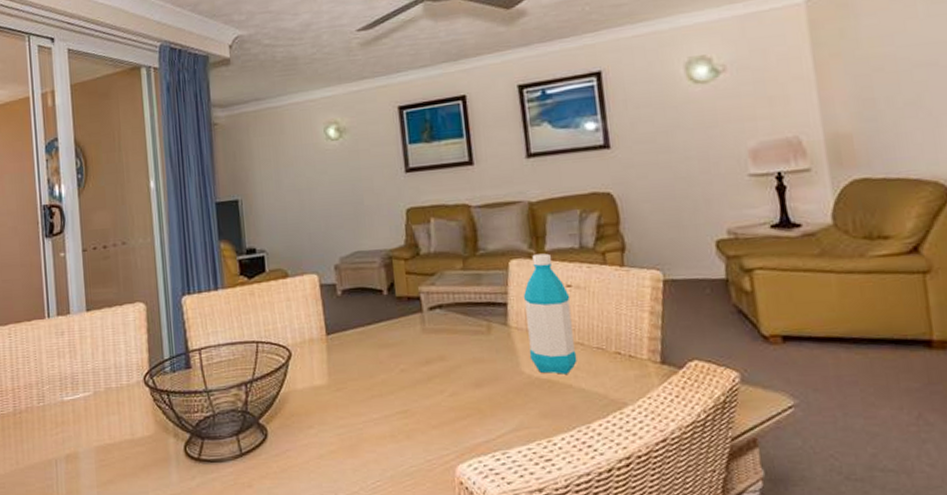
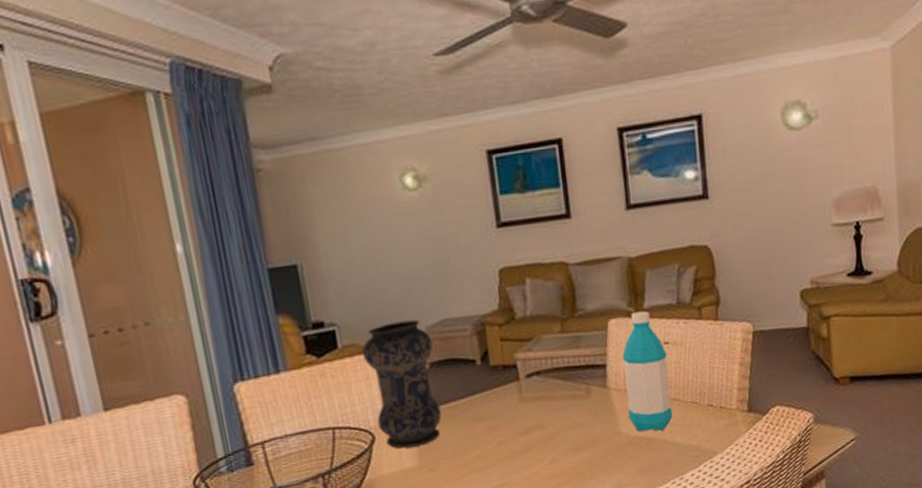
vase: none [285,250,350,367] -> present [362,319,442,449]

